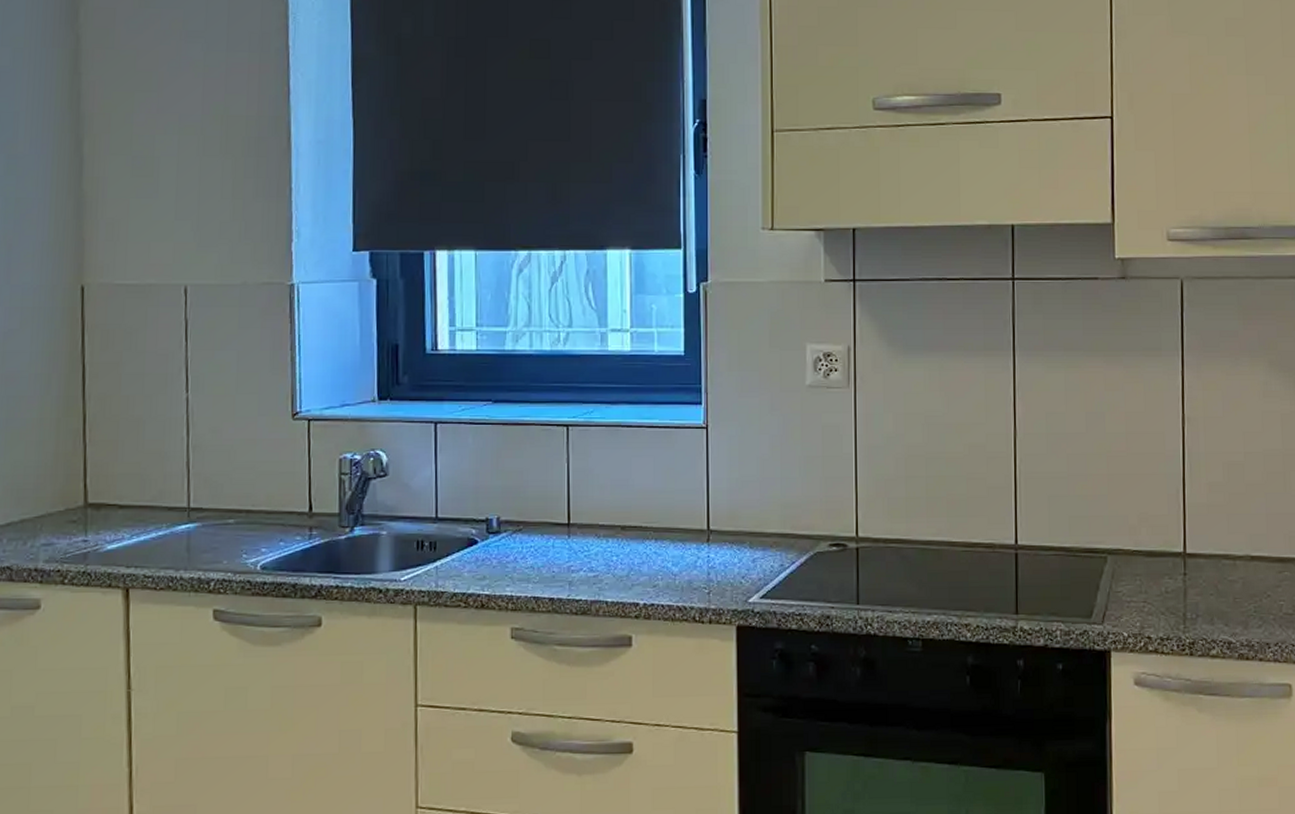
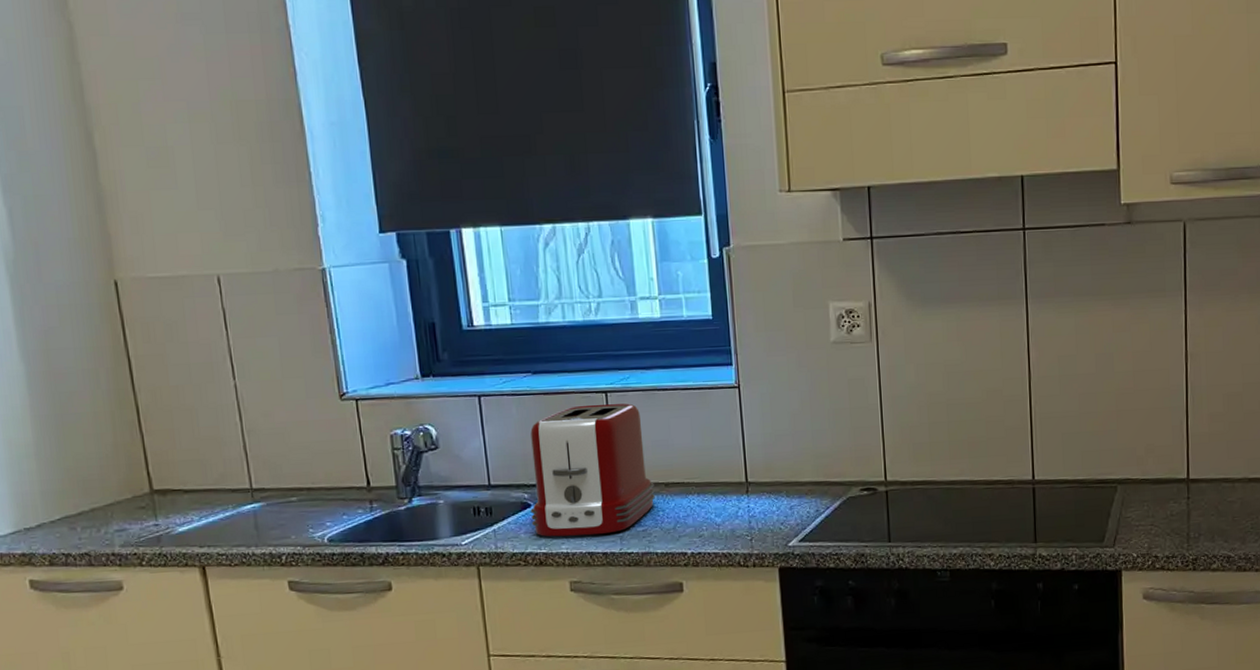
toaster: none [477,438,610,579] -> present [530,403,655,537]

